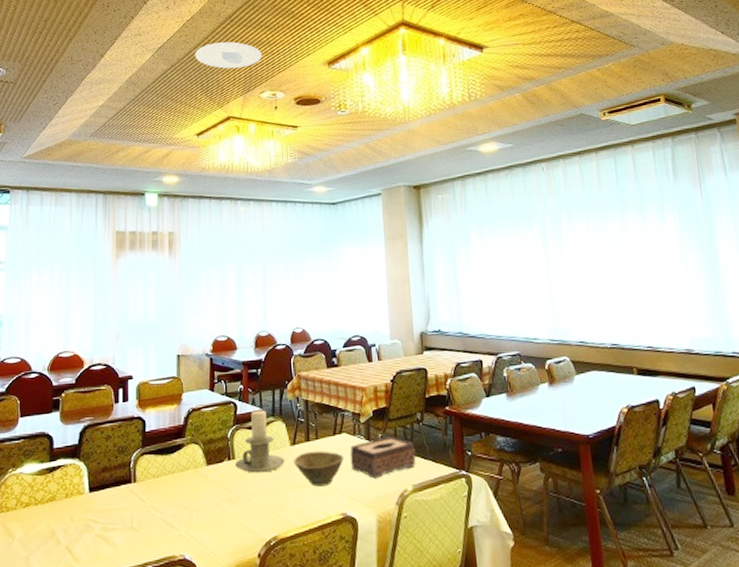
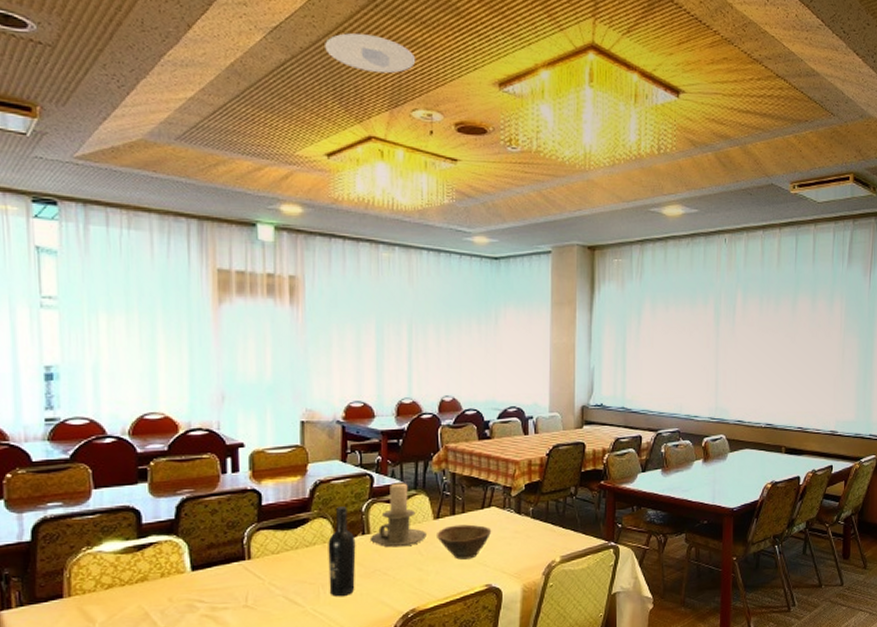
wine bottle: none [199,433,223,522] -> present [328,506,356,597]
tissue box: present [349,436,416,479] -> none [498,510,567,551]

